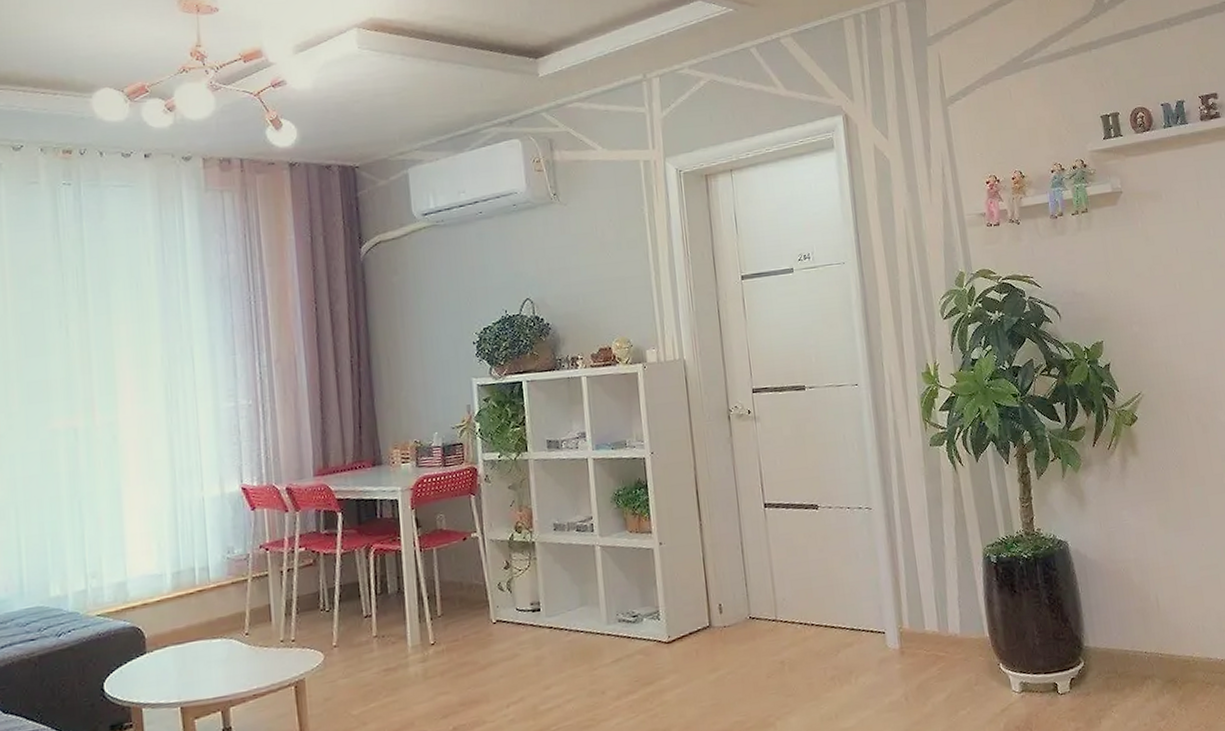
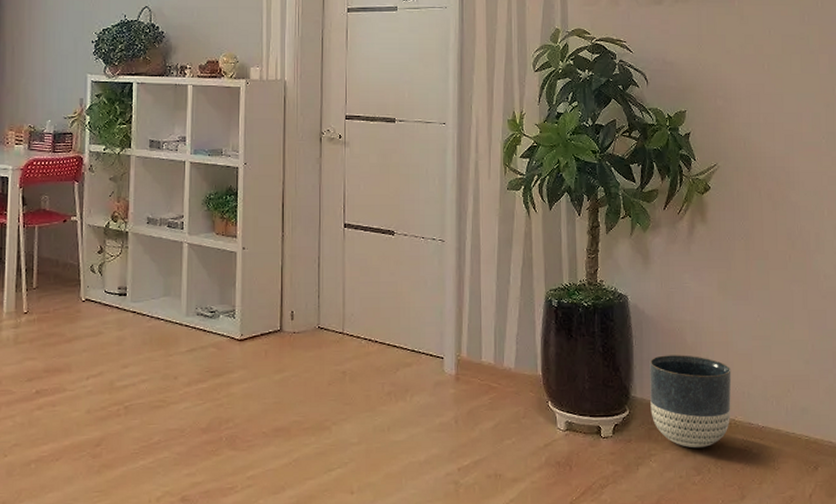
planter: none [1098,595,1188,693] -> present [650,355,732,449]

